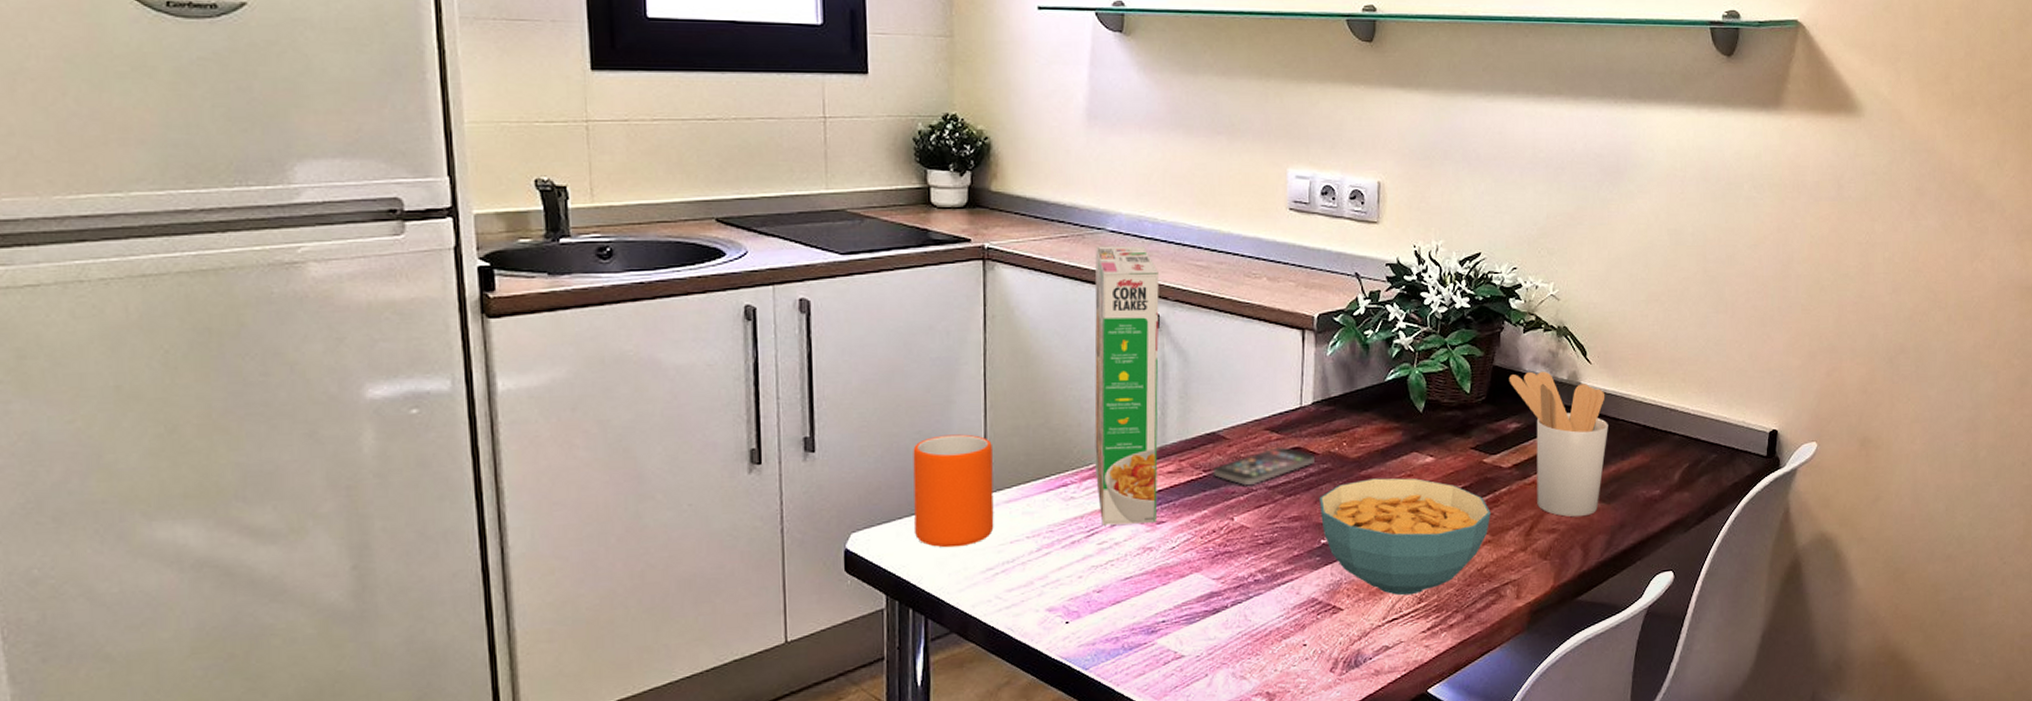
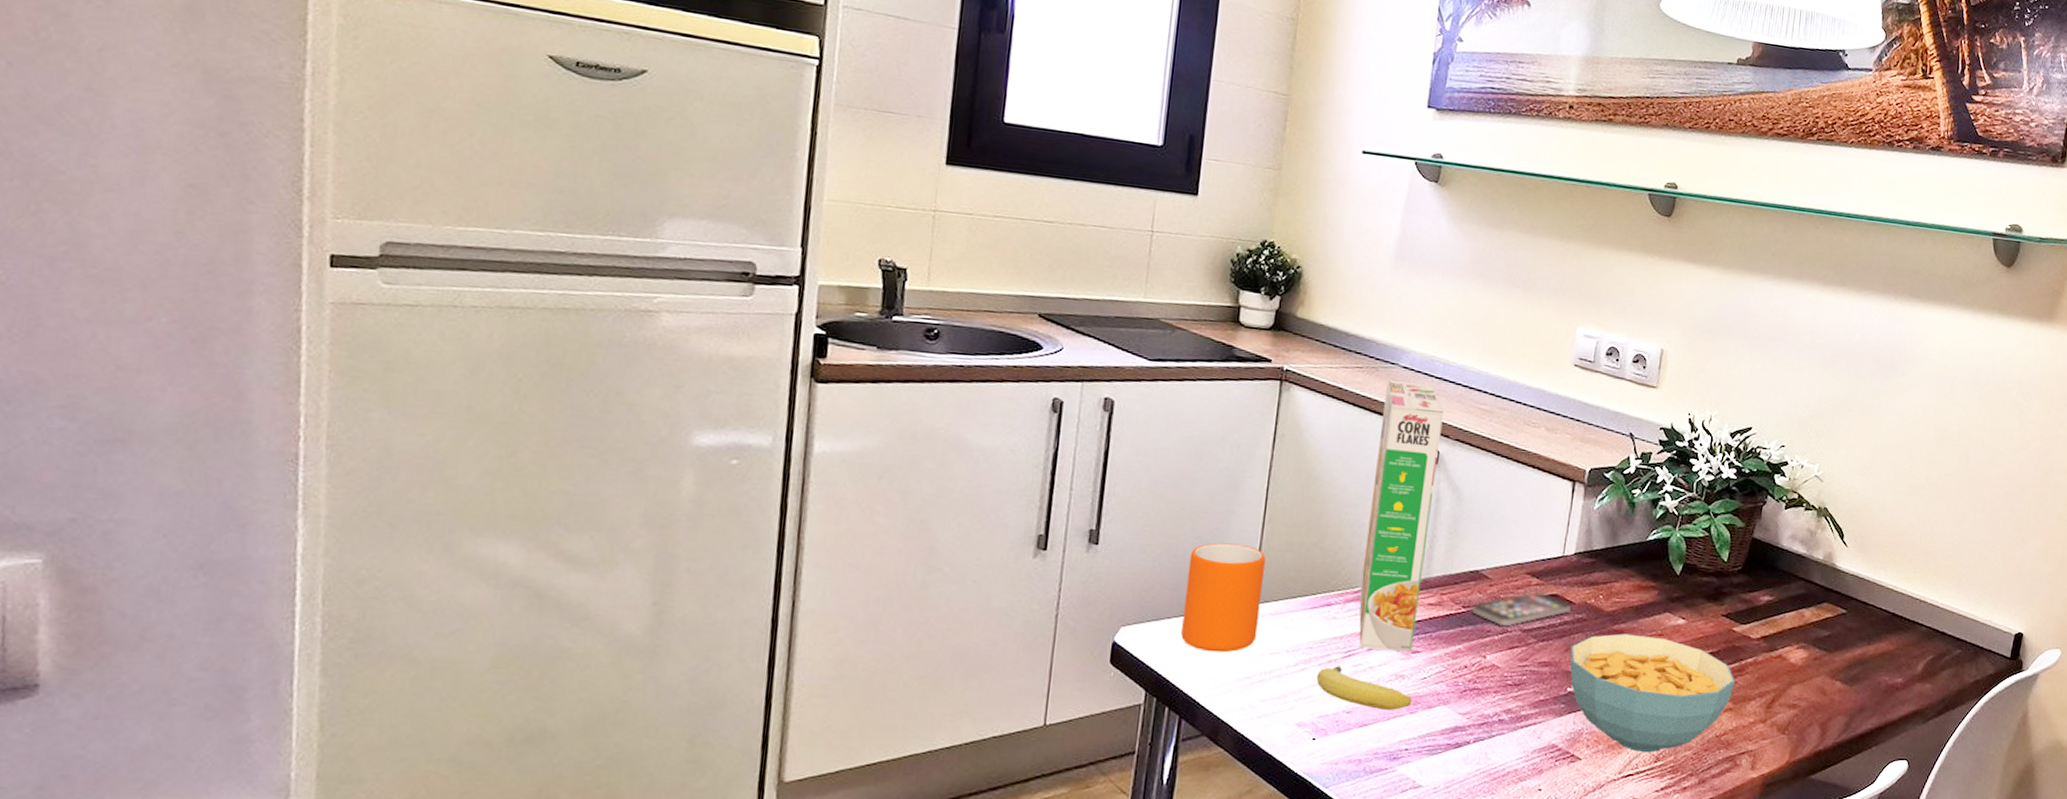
fruit: none [1061,546,1164,585] -> present [1316,666,1413,710]
utensil holder: present [1508,371,1608,517] -> none [1766,547,1858,696]

